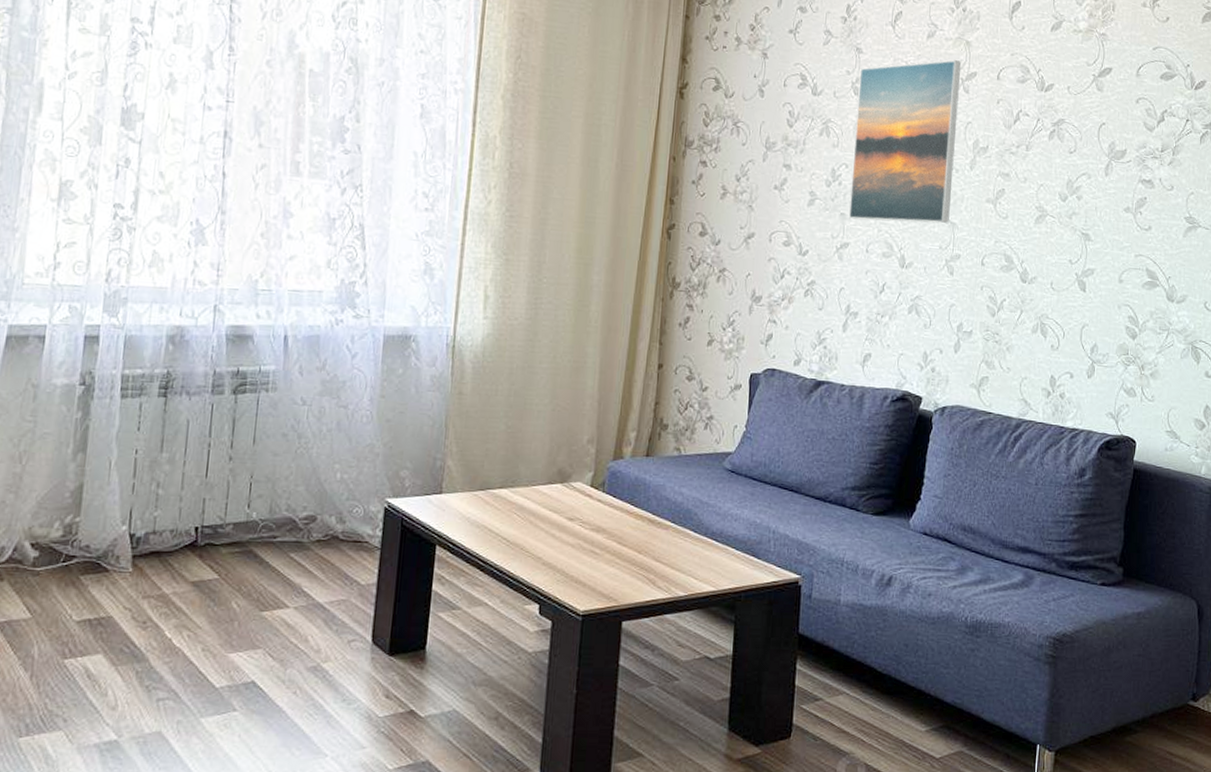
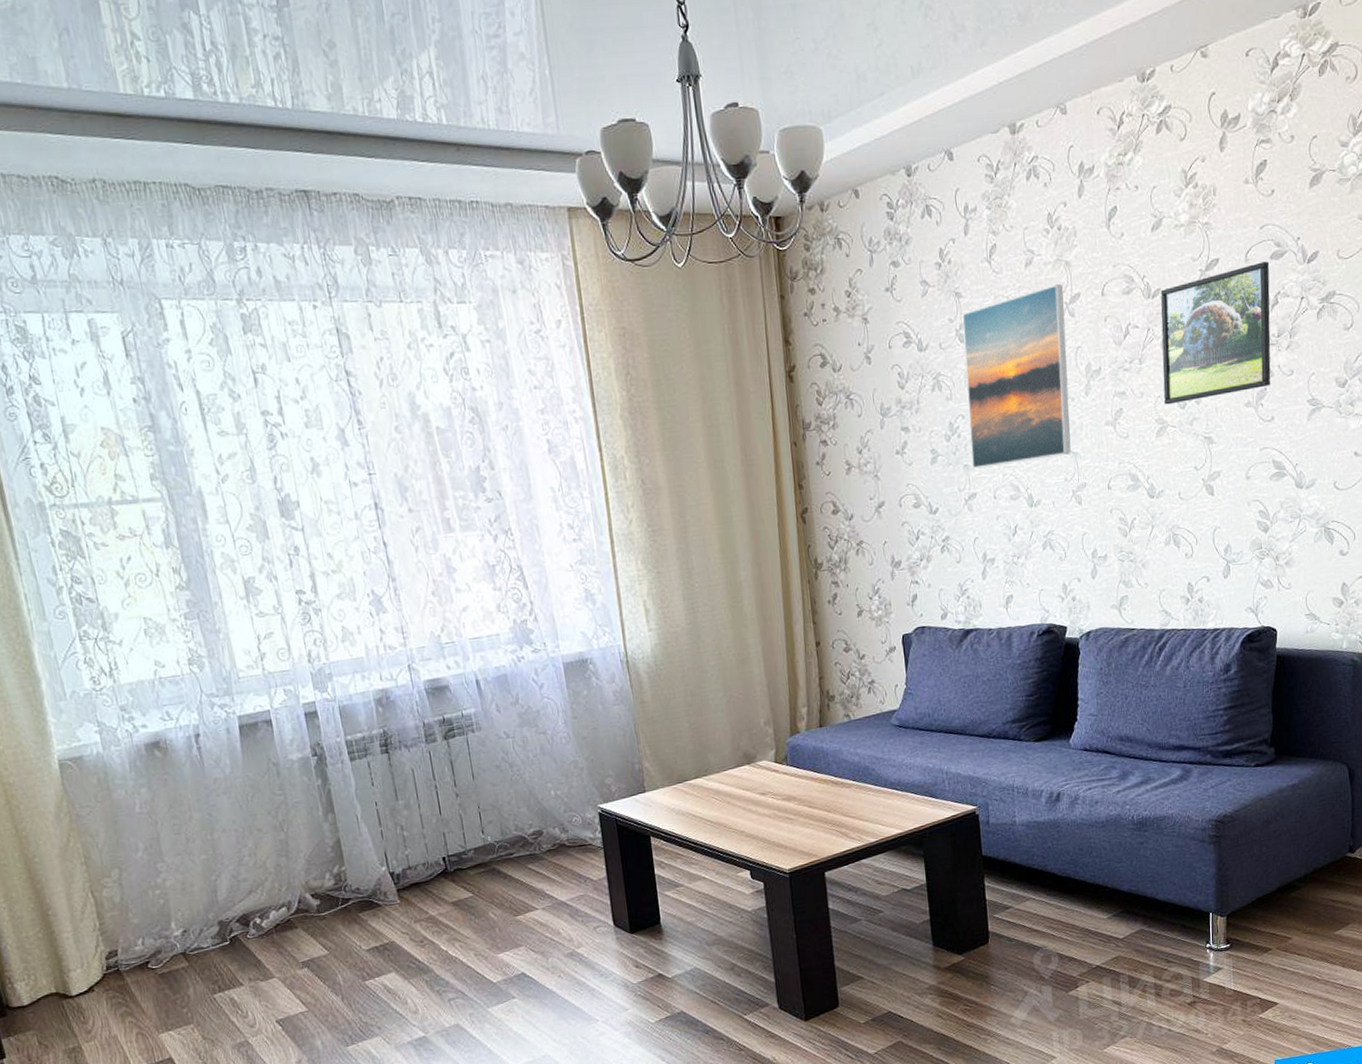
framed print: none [1046,79,1159,197] -> present [1161,261,1271,405]

